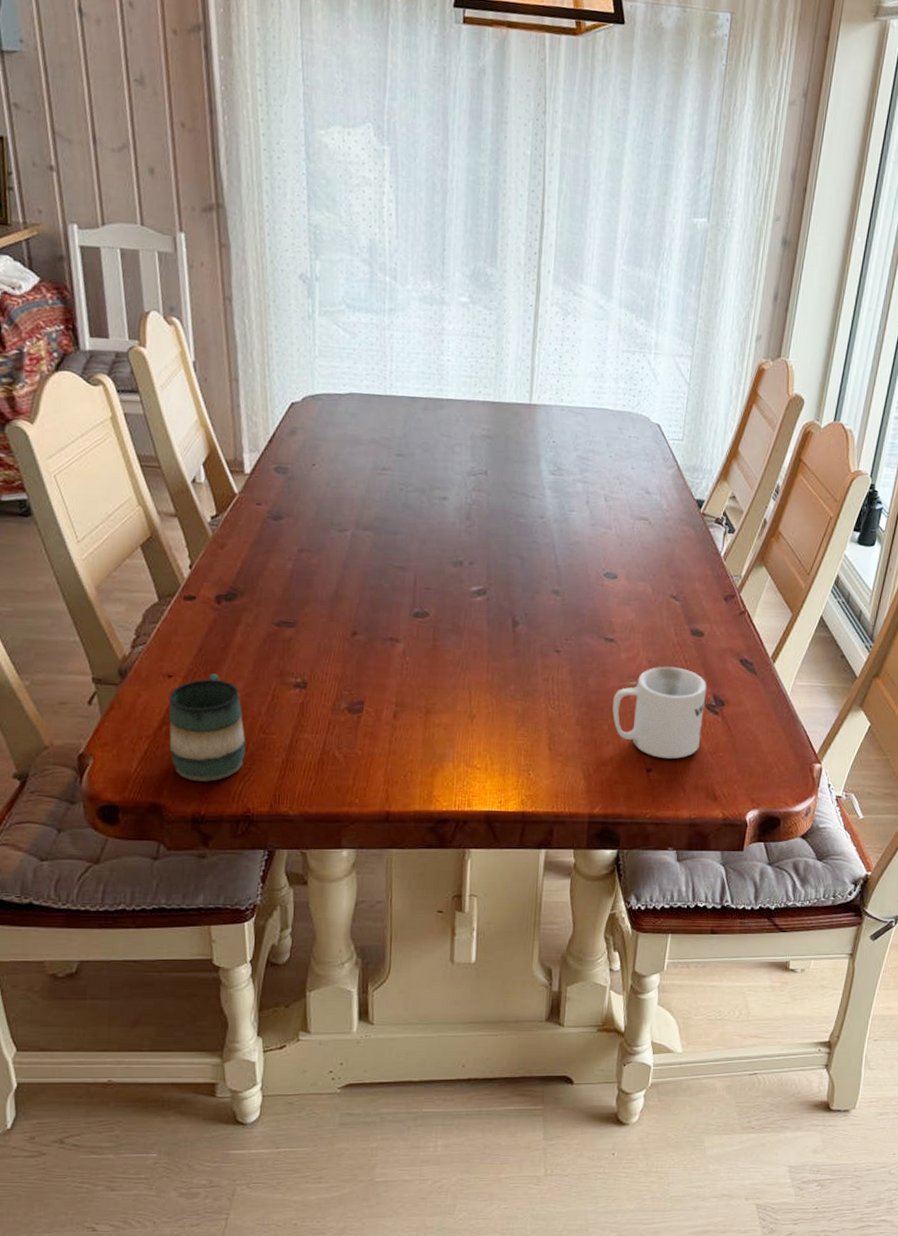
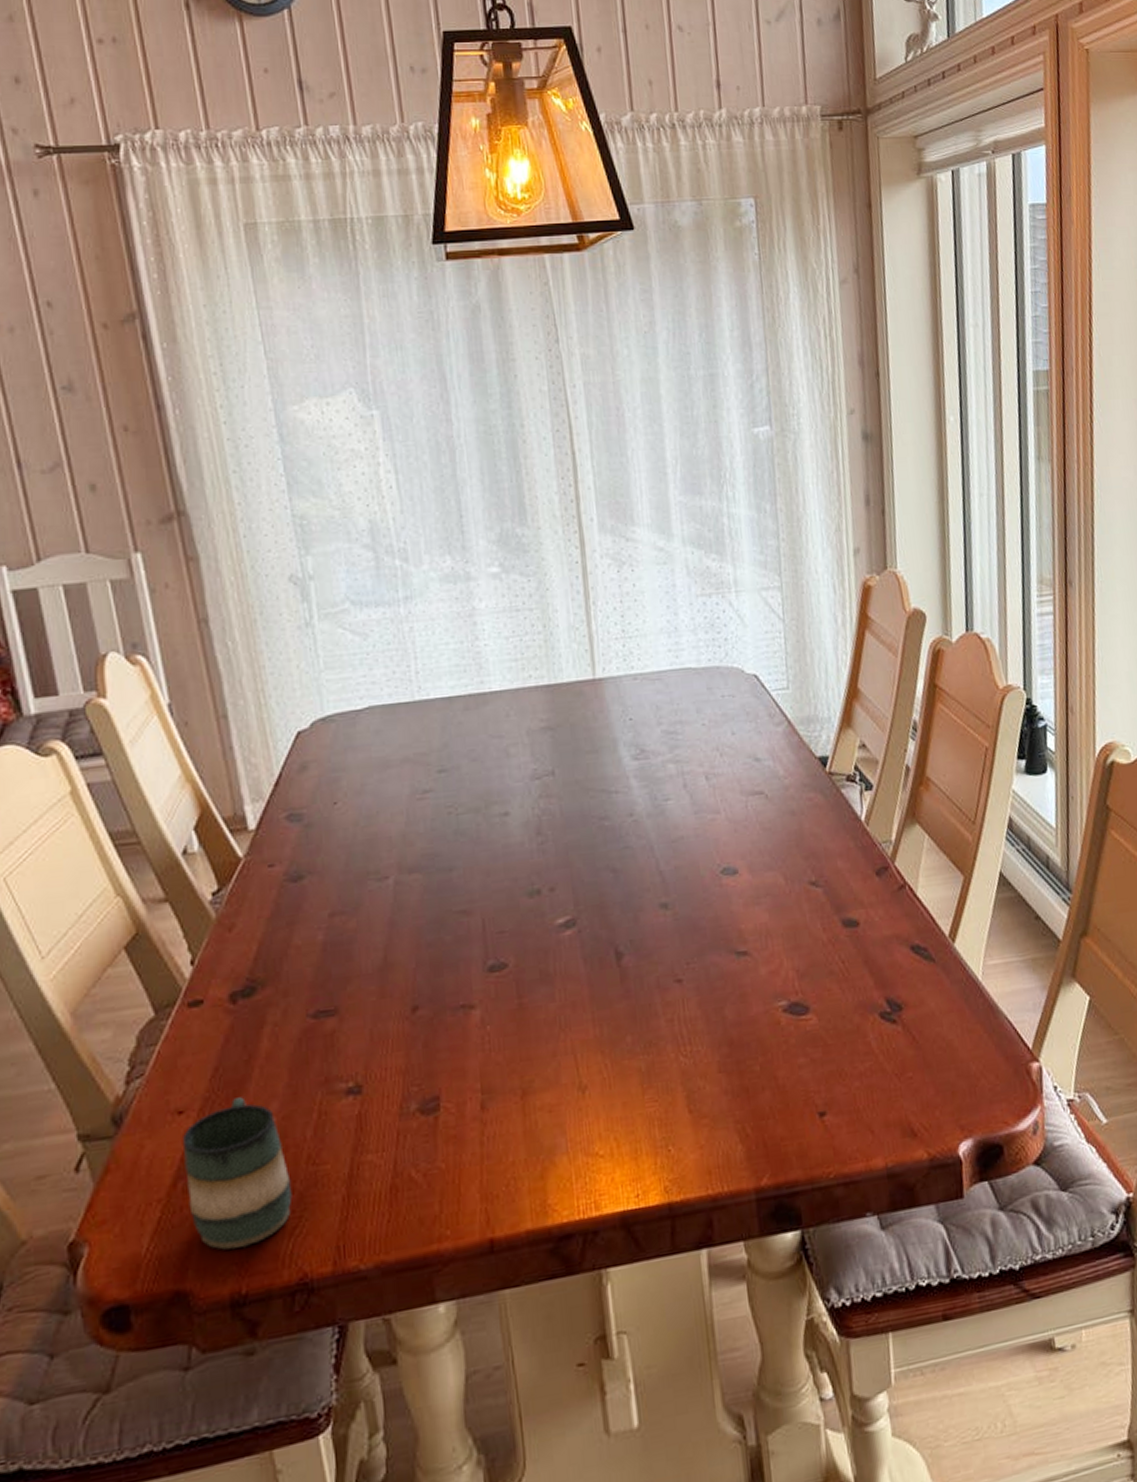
mug: present [612,666,707,759] -> none [760,972,881,1095]

